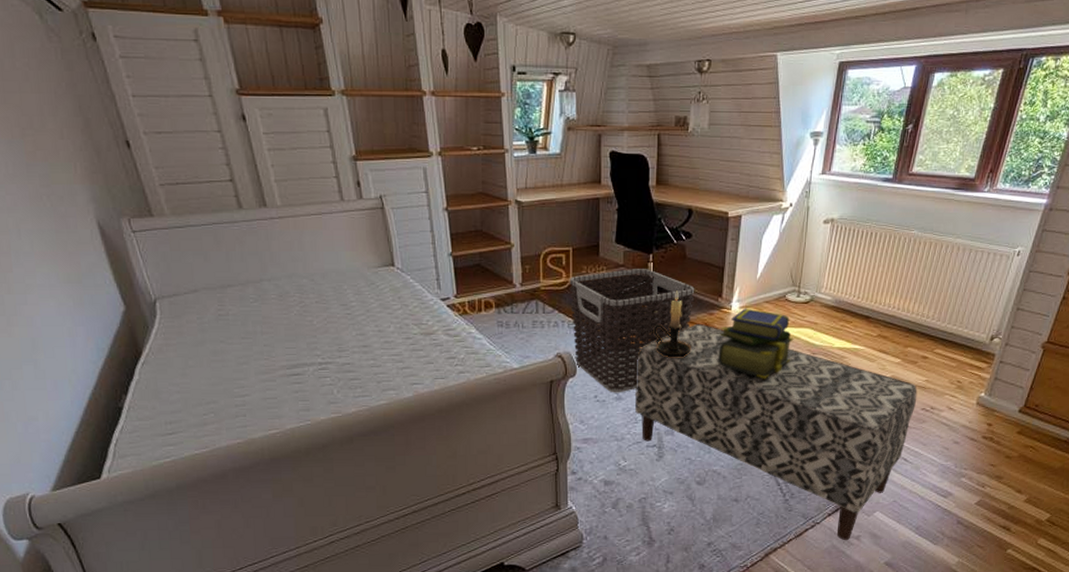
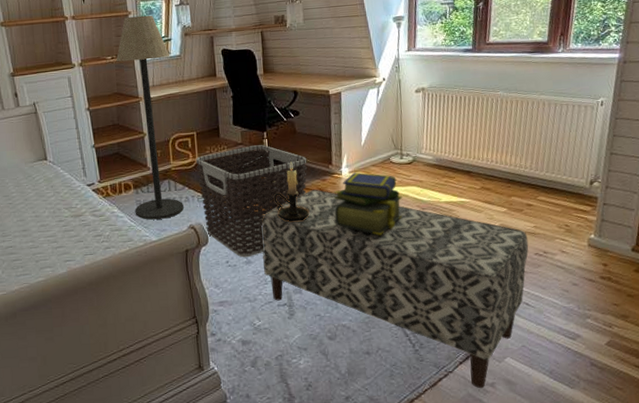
floor lamp: none [483,99,551,344] -> present [116,15,184,220]

